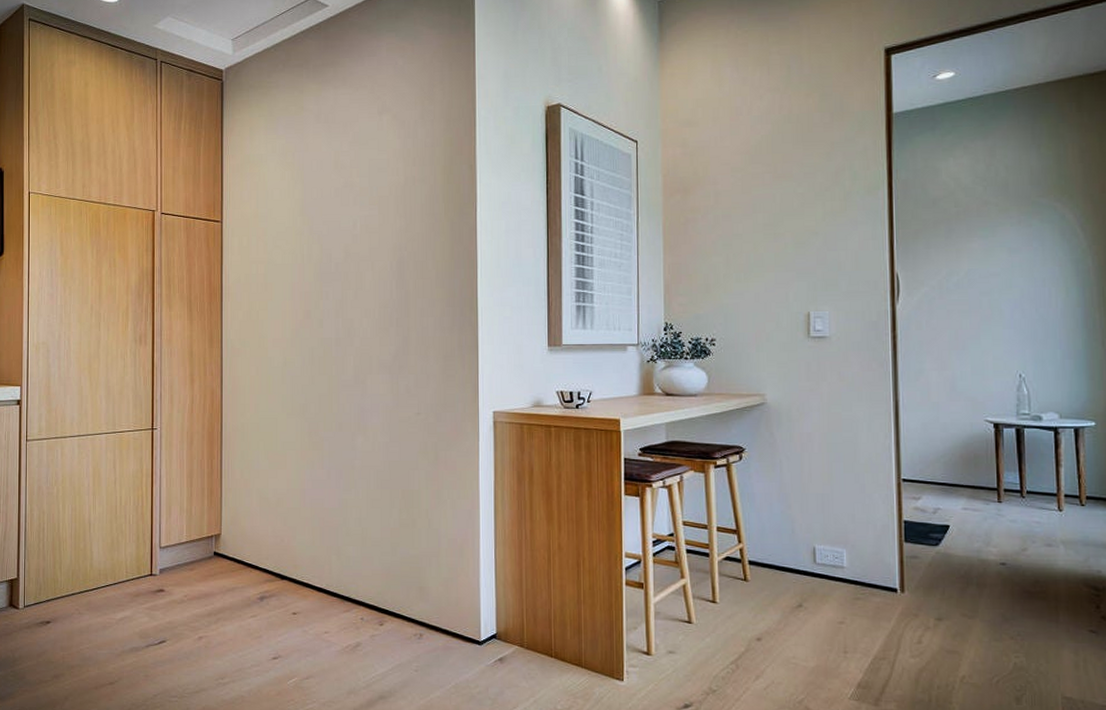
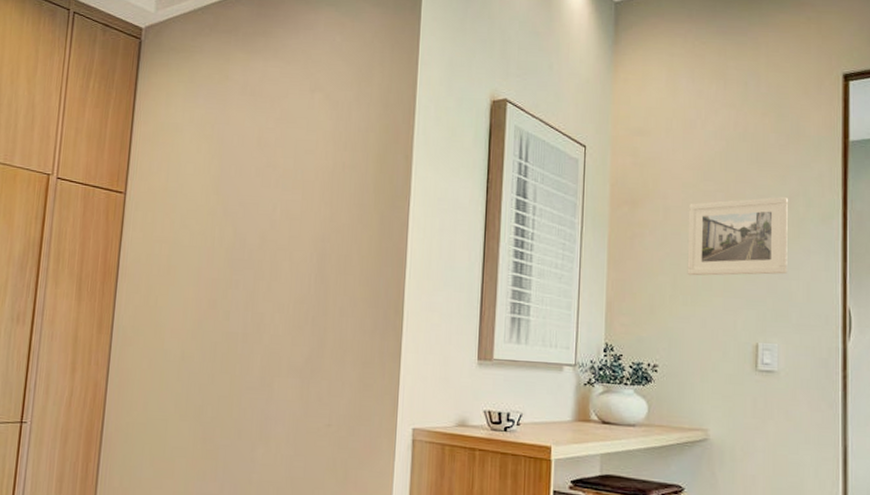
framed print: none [738,173,836,255] -> present [687,197,788,276]

